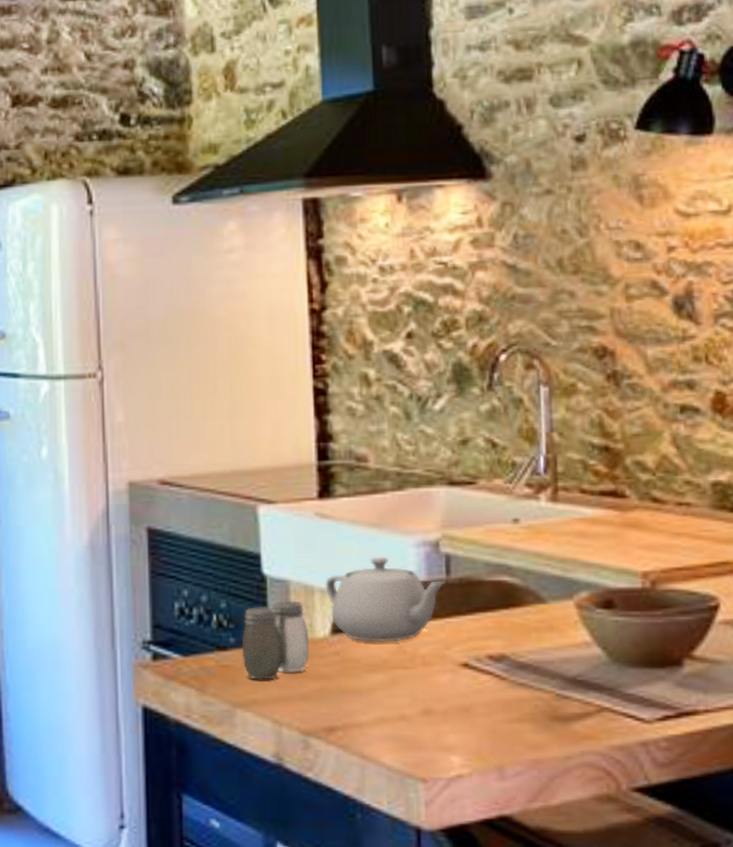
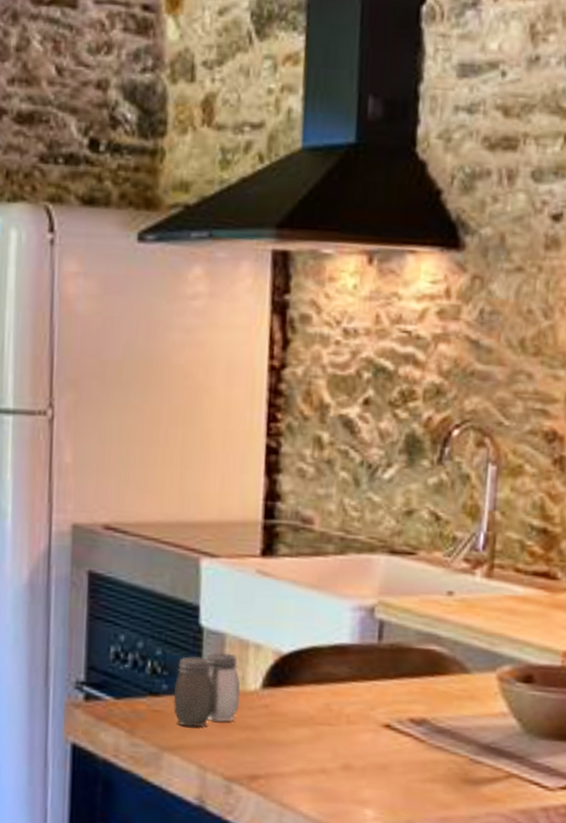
teapot: present [325,556,445,642] -> none [260,617,377,700]

